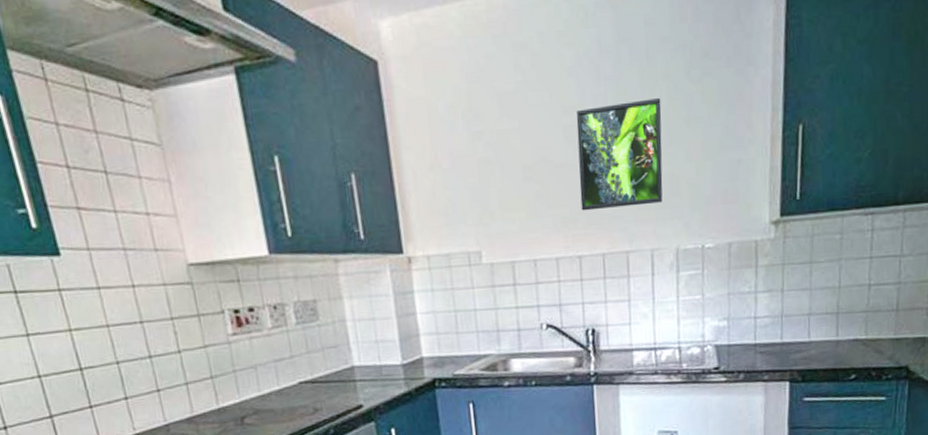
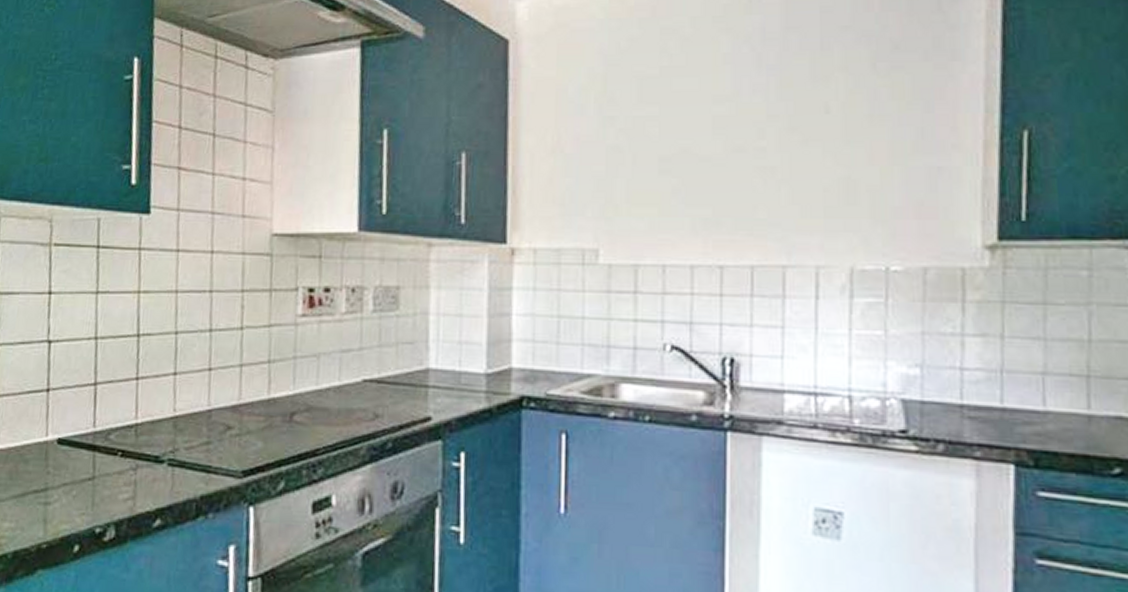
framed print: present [576,97,663,211] -> none [727,90,837,213]

